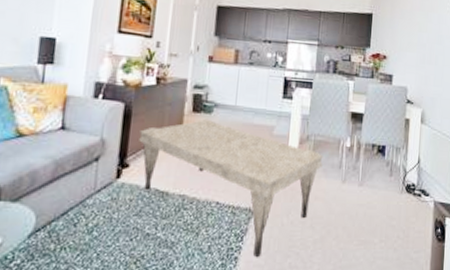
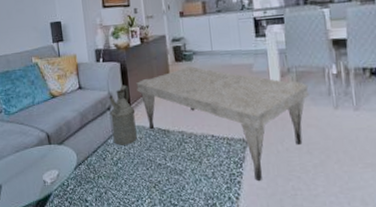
watering can: none [94,131,130,208] -> present [109,85,137,145]

